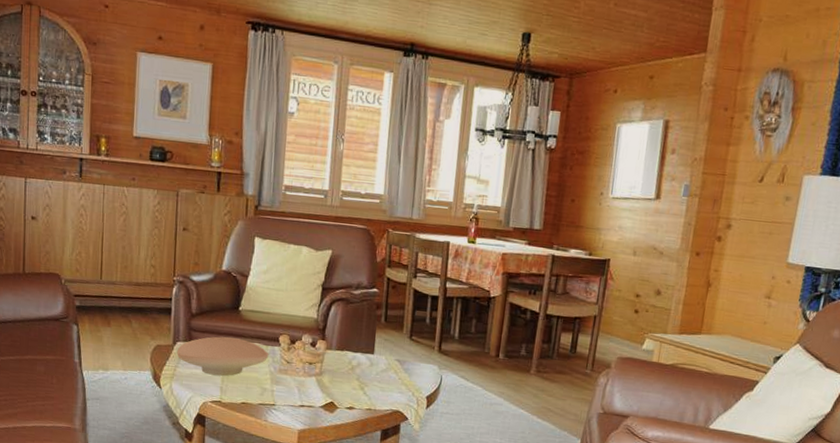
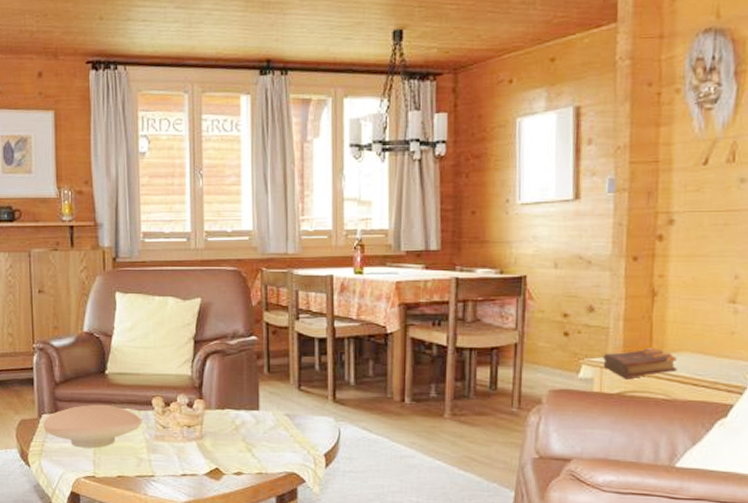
book: none [663,329,721,354] -> present [603,348,678,380]

